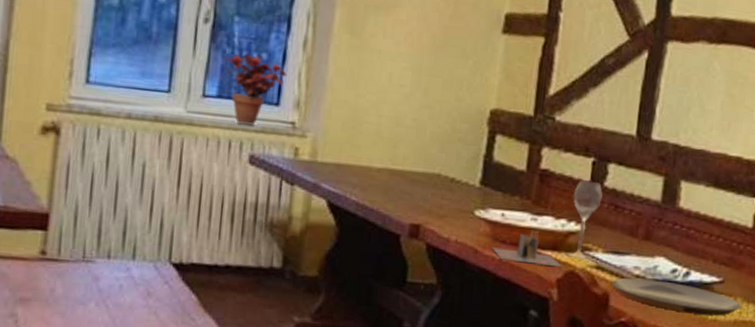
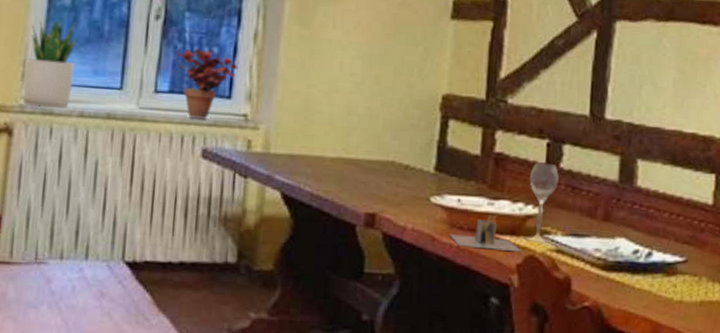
planter: none [70,15,126,110] -> present [23,15,78,108]
platter: present [611,277,741,316] -> none [572,260,707,297]

